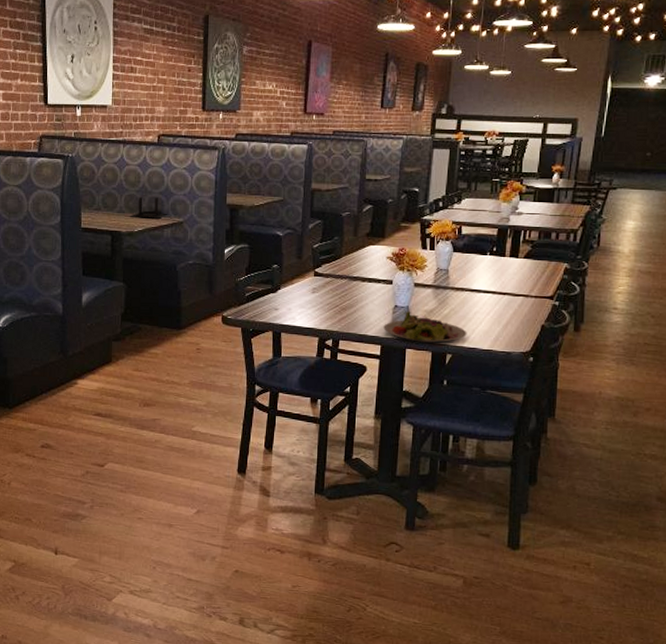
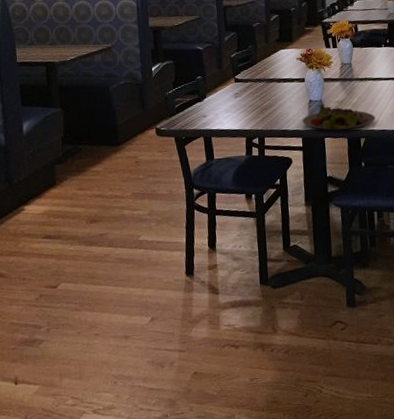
napkin holder: present [129,196,167,219] -> none [61,28,96,49]

